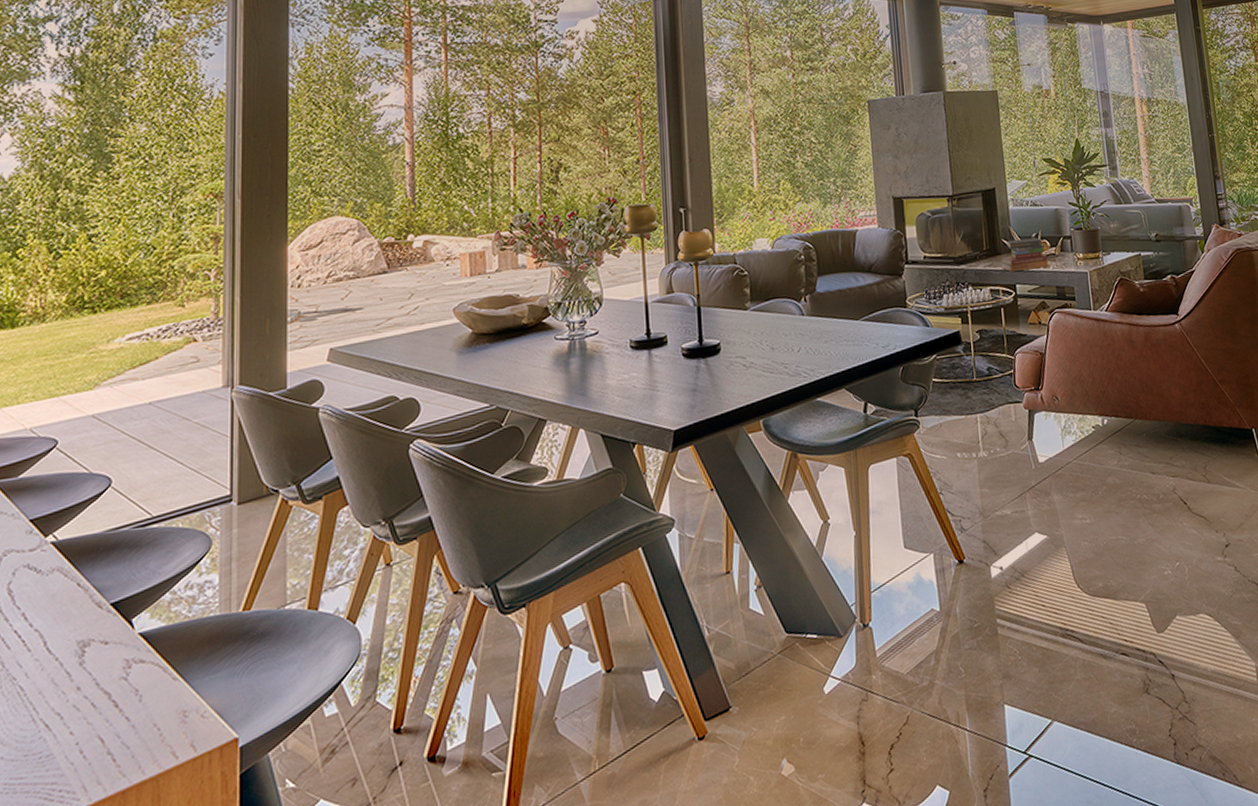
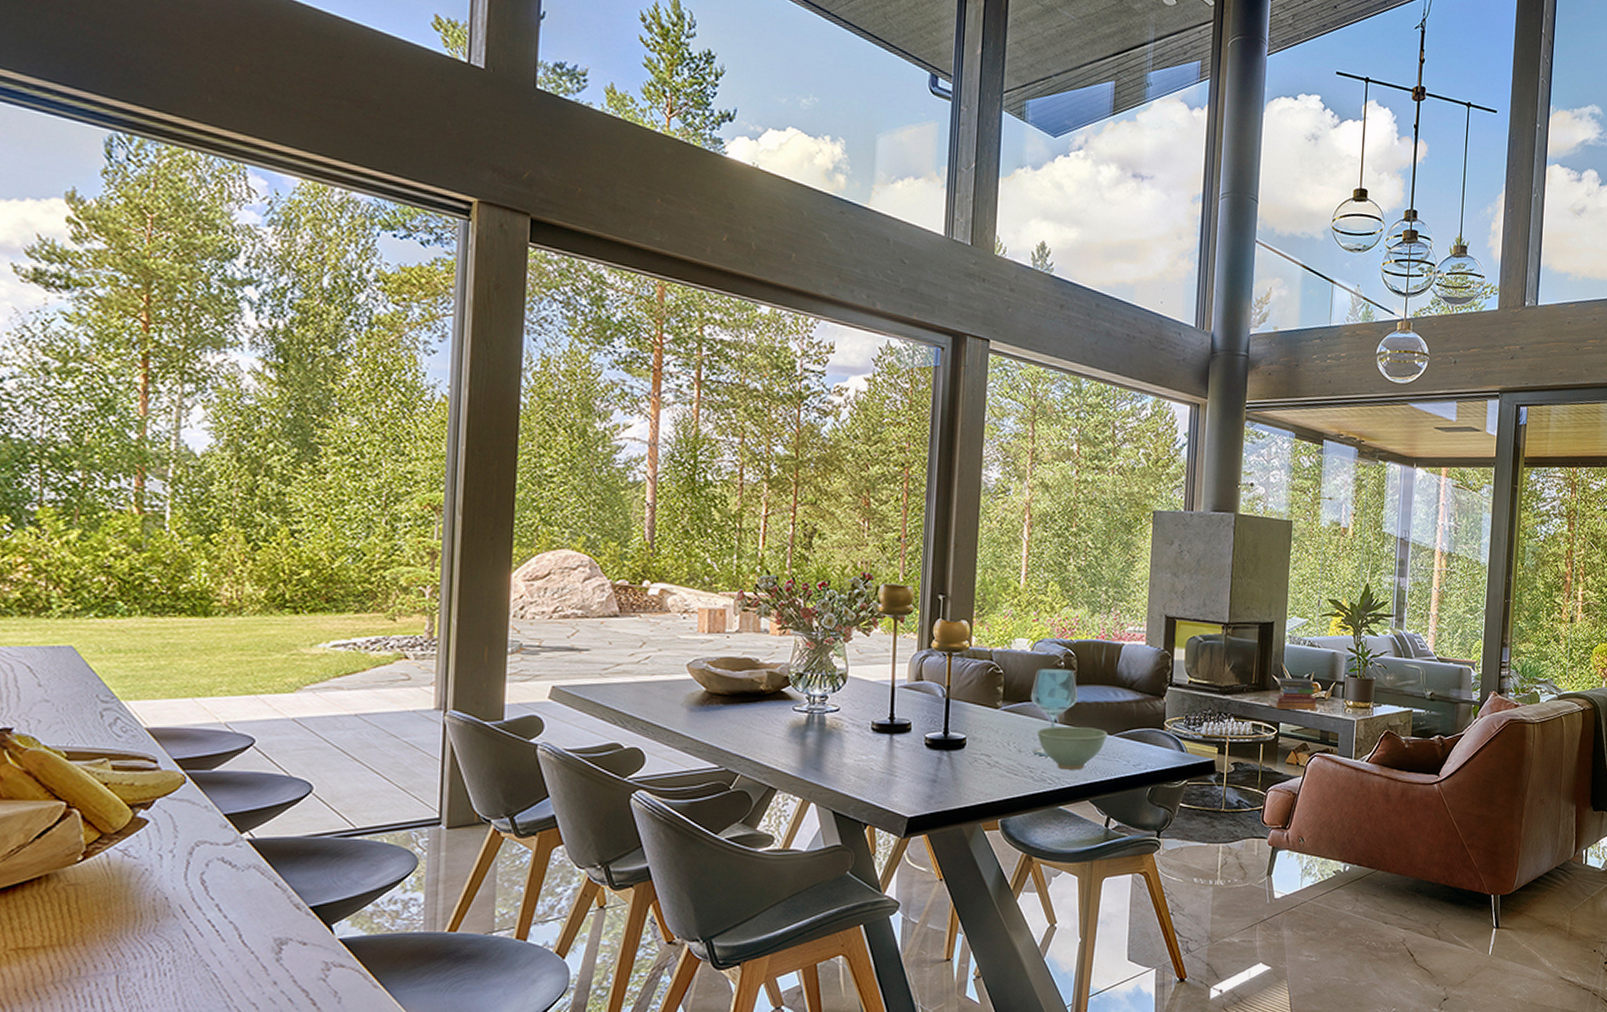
wine glass: none [776,261,821,351] -> present [1030,668,1078,757]
bowl: none [786,315,854,361] -> present [1036,726,1108,770]

